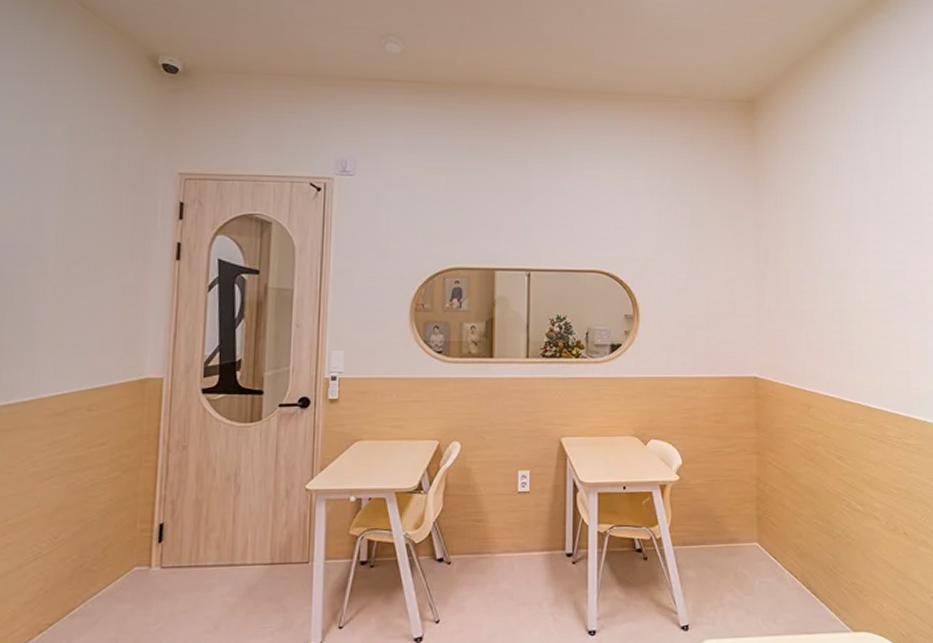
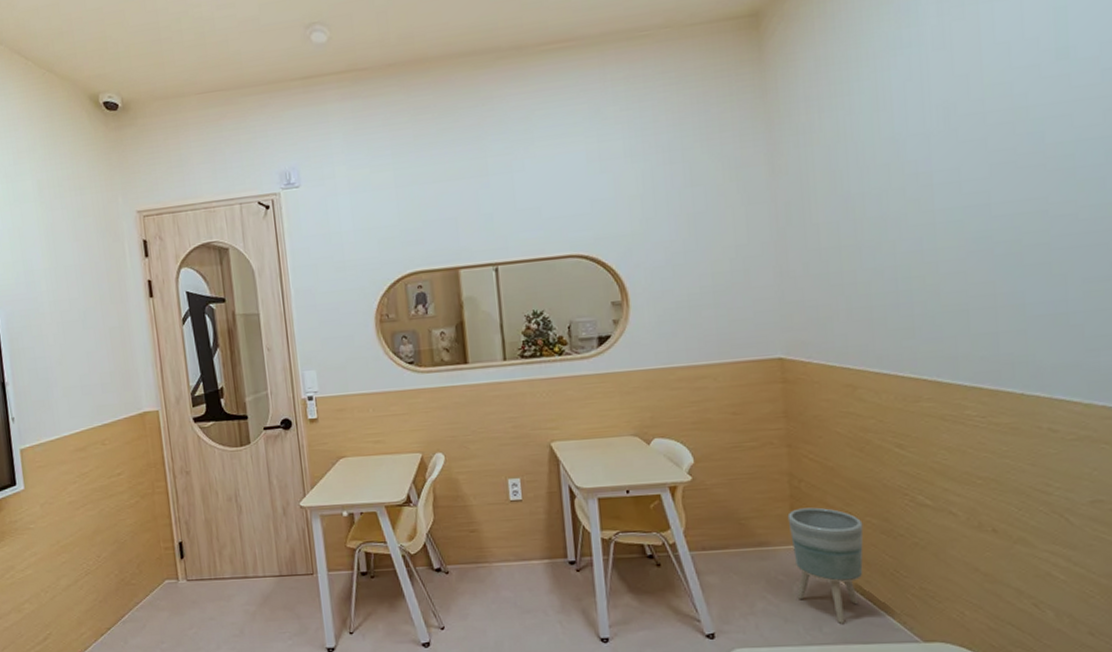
planter: none [754,508,811,615] -> present [787,507,864,623]

